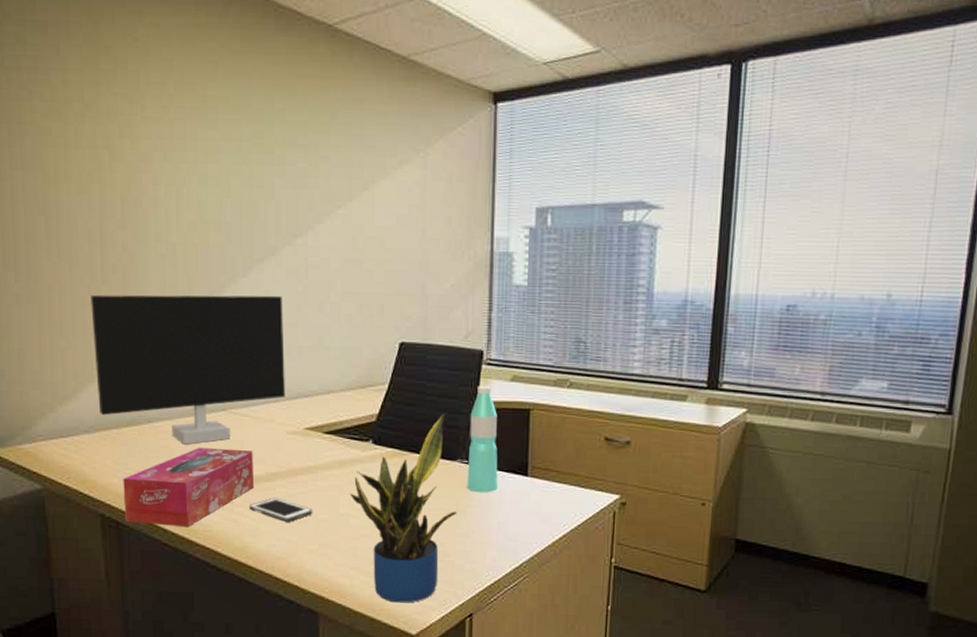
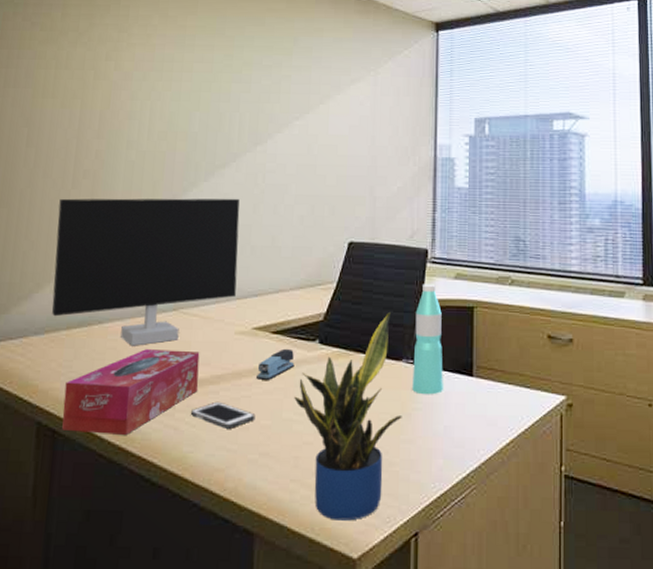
stapler: none [310,448,349,478] -> present [255,348,295,380]

